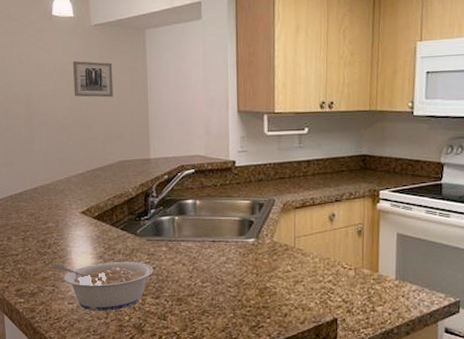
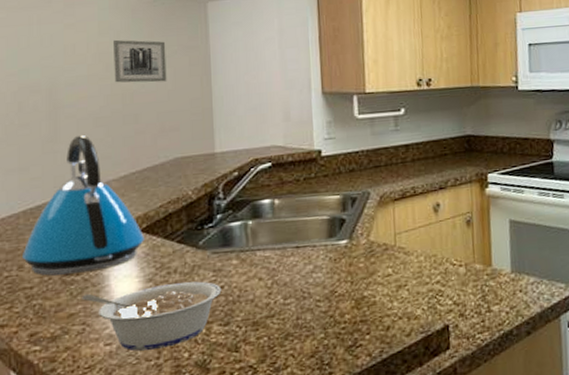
kettle: none [10,138,96,248] -> present [23,134,144,276]

